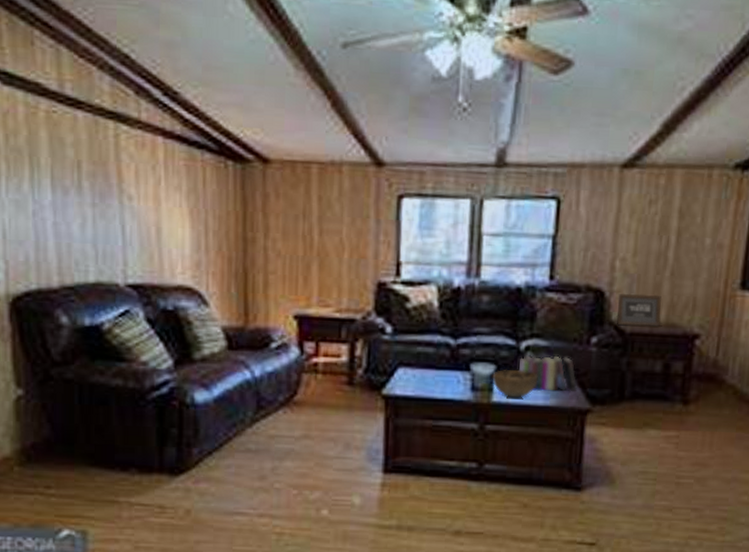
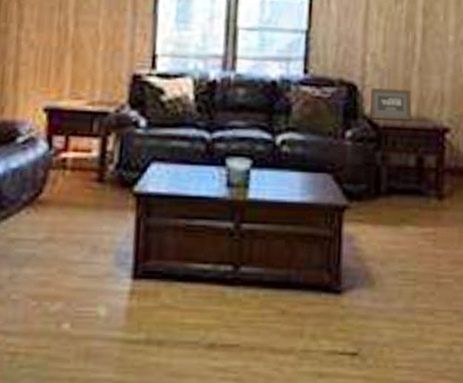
decorative bowl: present [491,369,538,398] -> none [247,164,294,194]
books: present [519,355,577,392] -> none [275,149,334,187]

